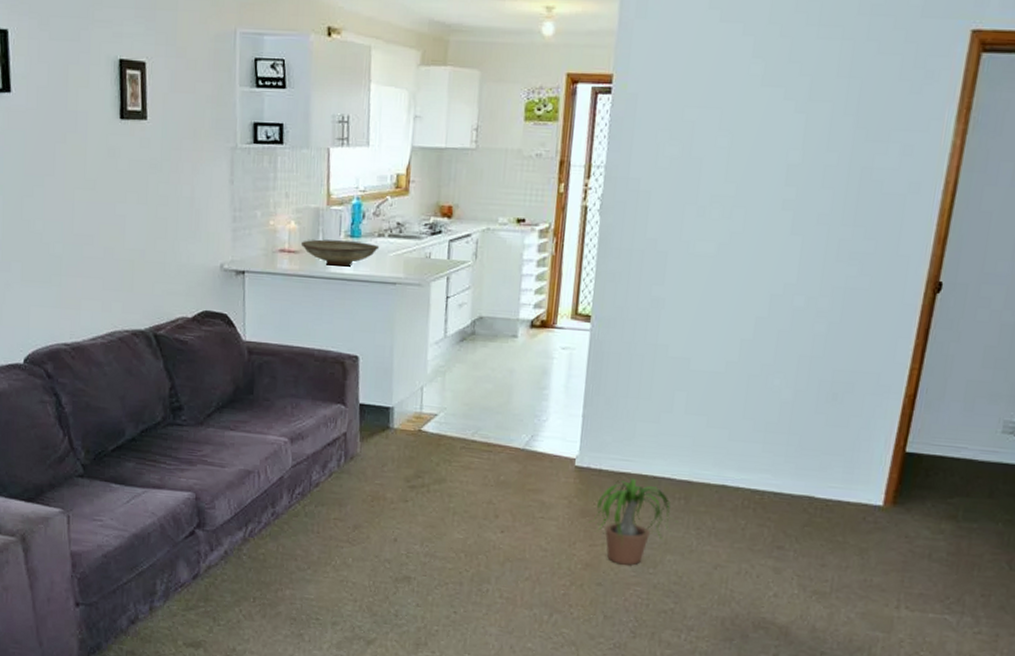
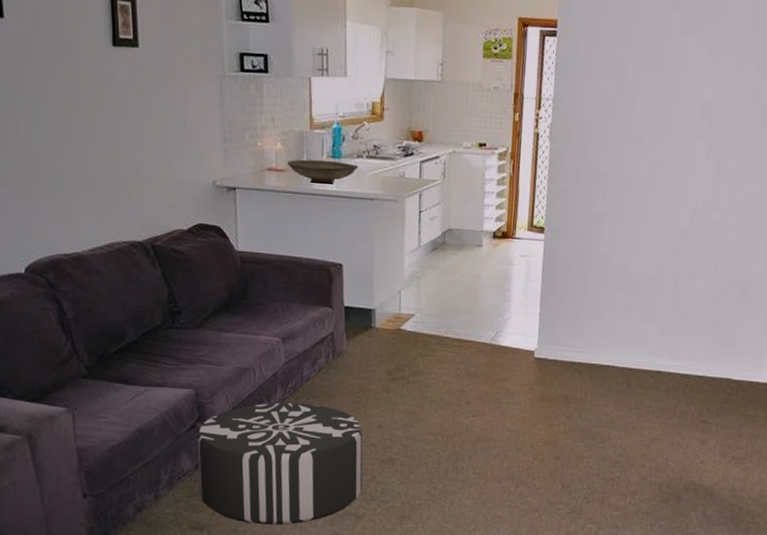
pouf: none [195,509,376,646] -> present [197,402,363,525]
potted plant: present [589,477,679,566] -> none [547,366,622,441]

